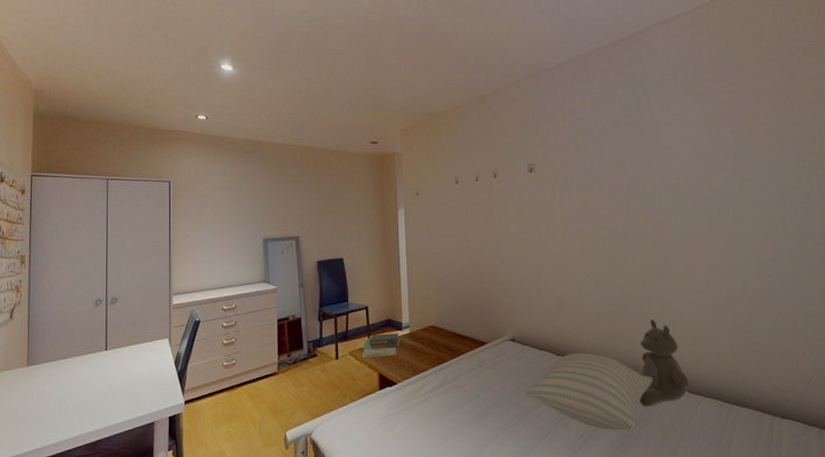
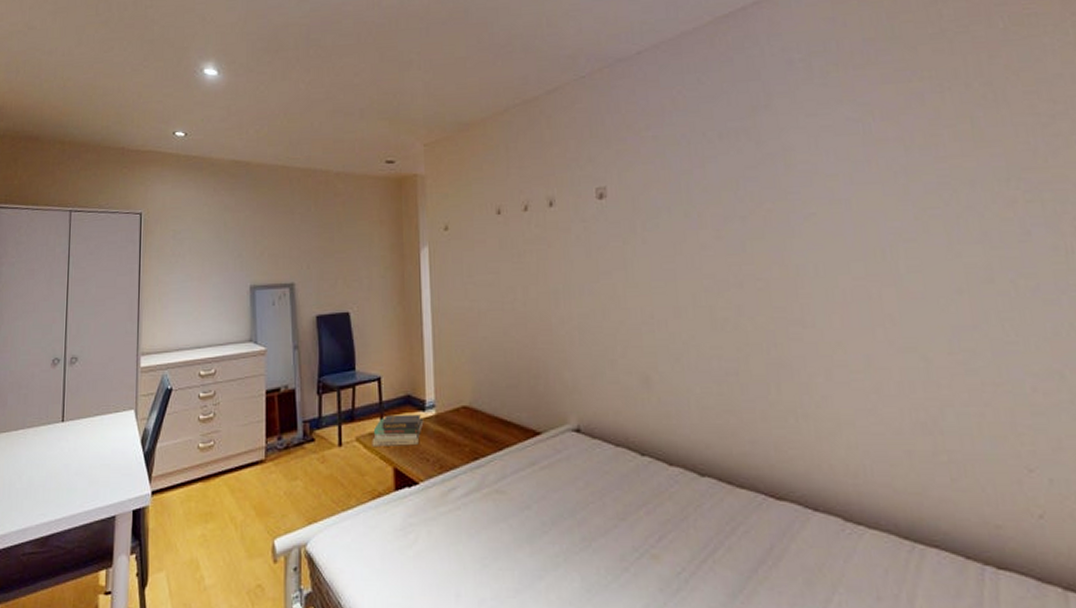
pillow: present [525,353,653,432] -> none [596,454,786,573]
teddy bear: present [639,319,690,407] -> none [764,409,844,537]

